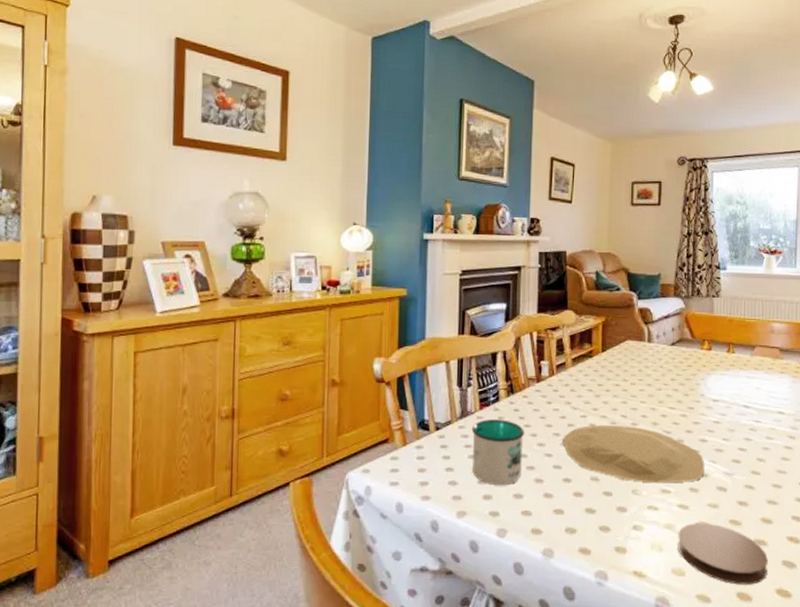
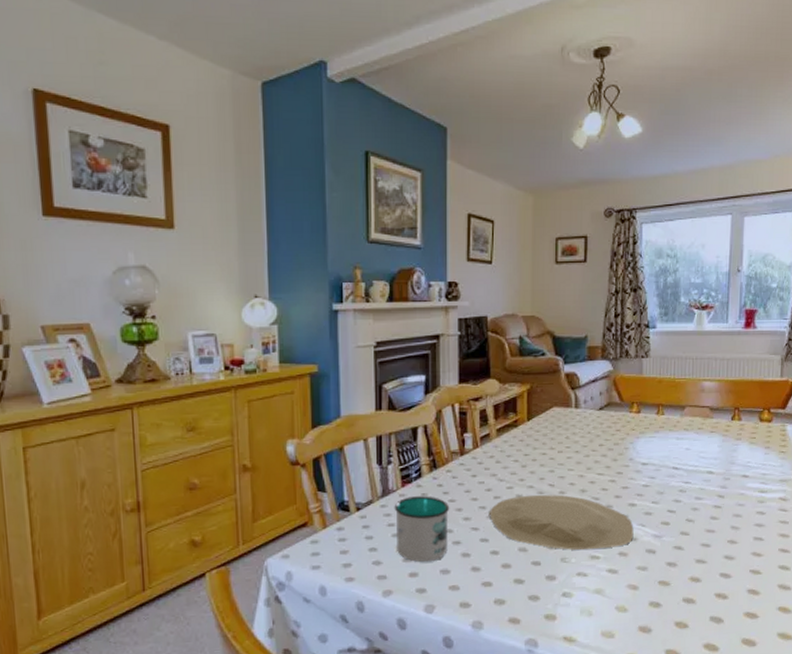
coaster: present [678,523,769,585] -> none [607,585,697,643]

